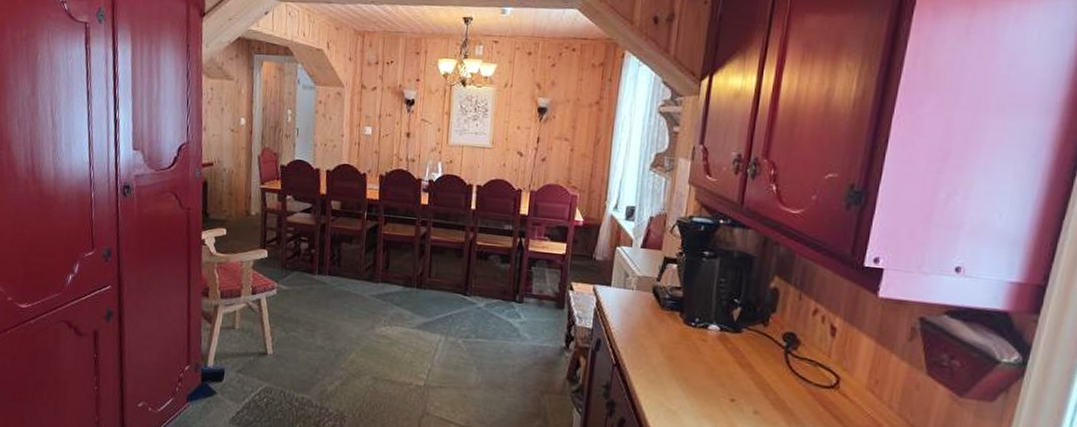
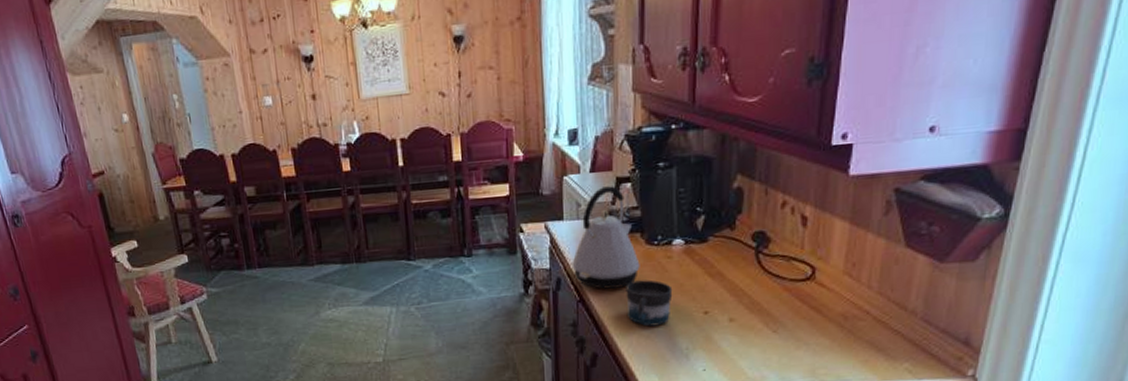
kettle: none [613,263,676,361] -> present [572,186,640,289]
mug: none [658,356,704,404] -> present [625,279,673,327]

